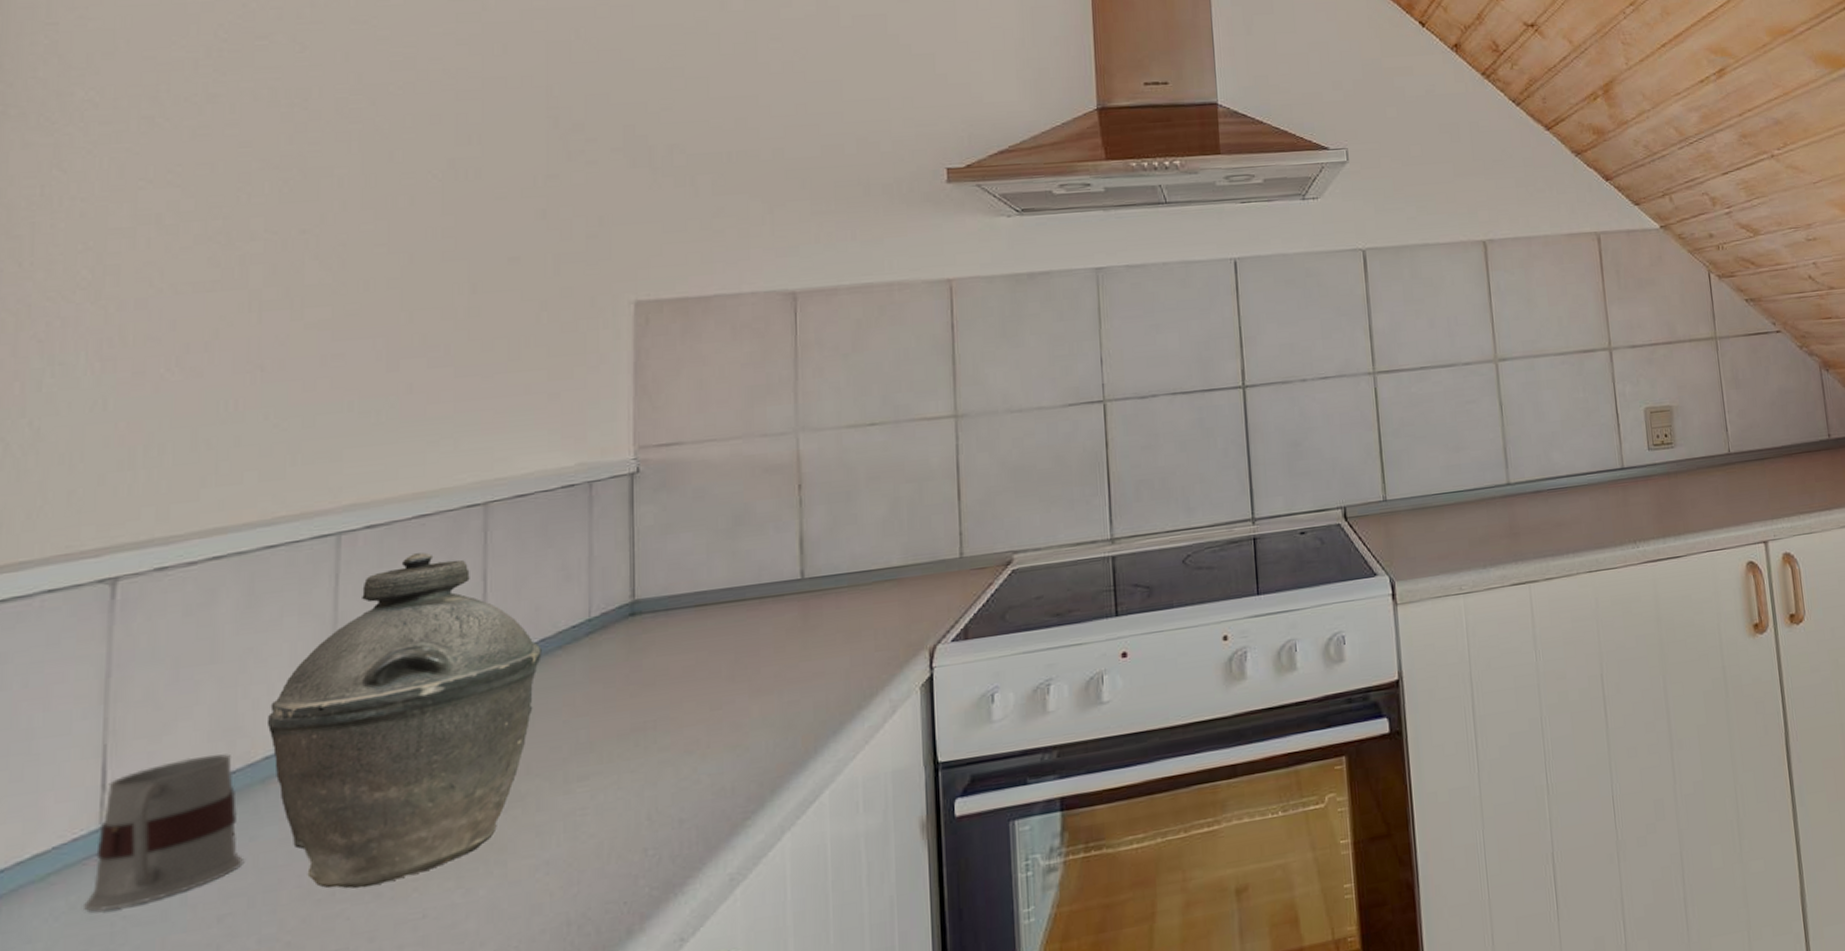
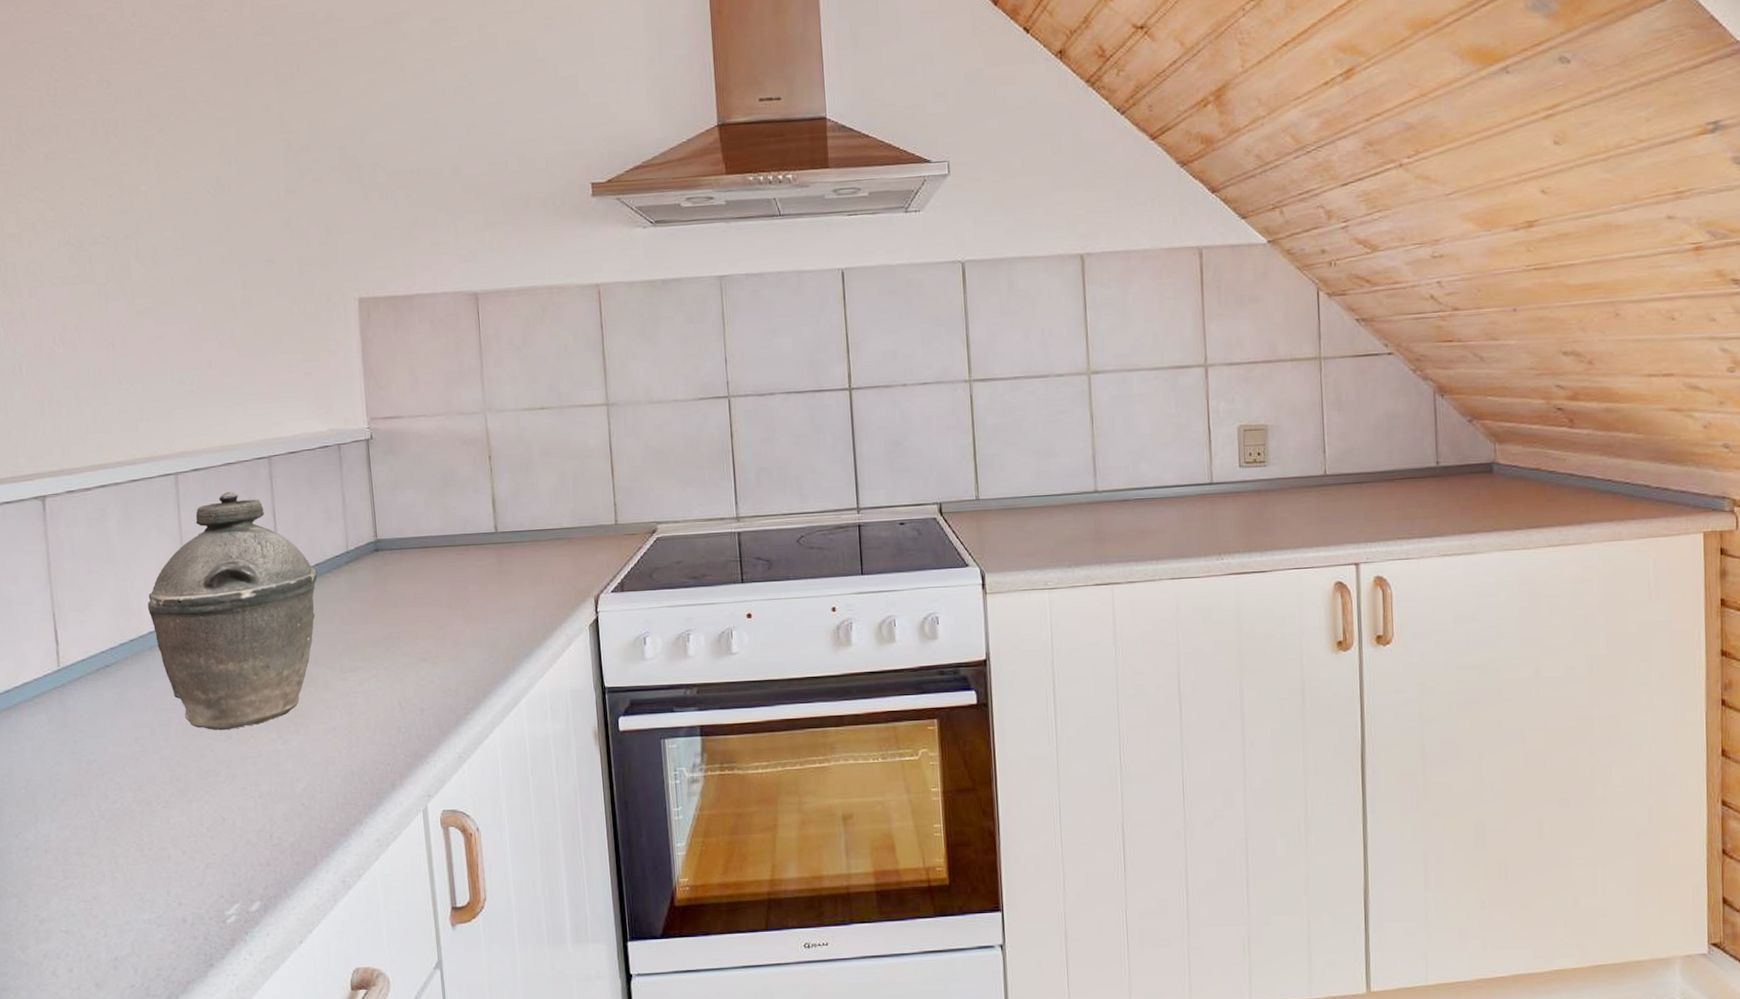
mug: present [84,753,245,912] -> none [57,627,146,725]

